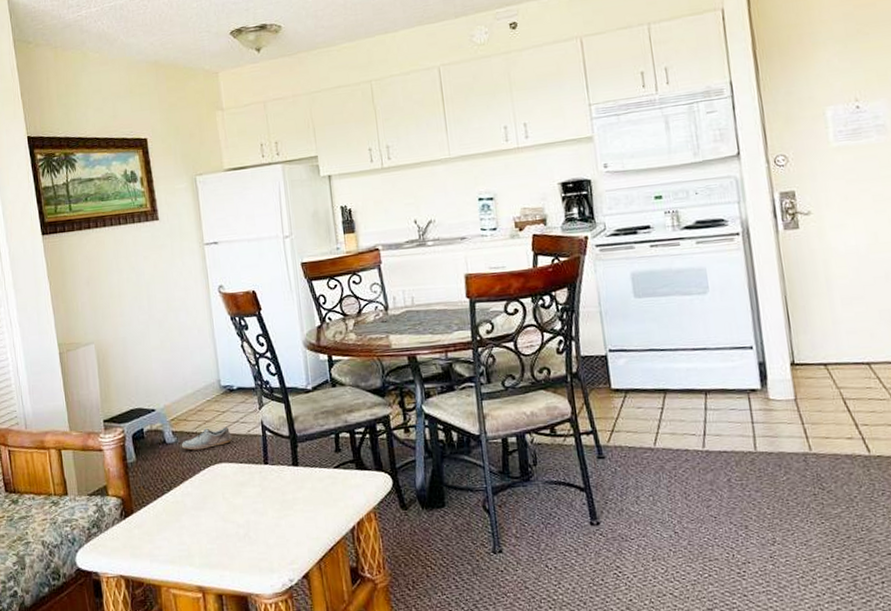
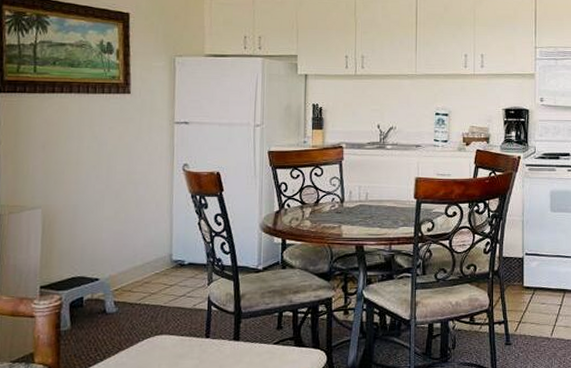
shoe: present [181,427,232,451] -> none [122,300,176,321]

